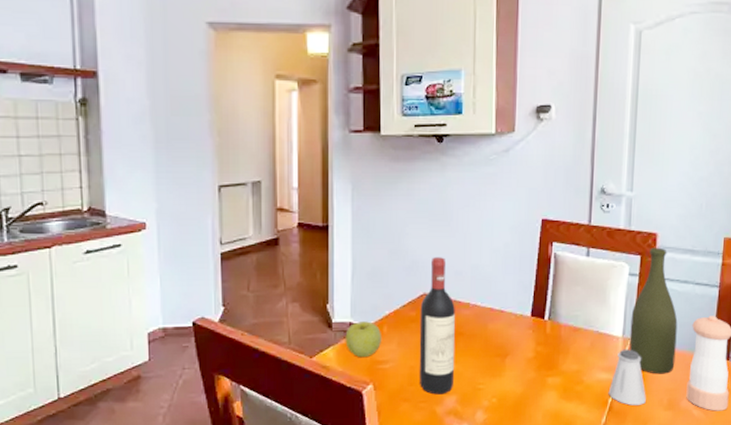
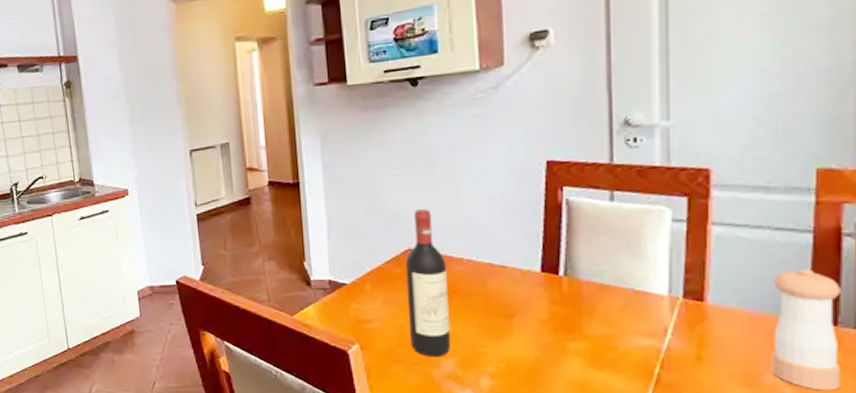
apple: present [345,321,382,358] -> none [325,279,366,317]
saltshaker: present [608,349,646,405] -> none [653,310,709,378]
bottle: present [629,247,678,374] -> none [679,186,750,342]

